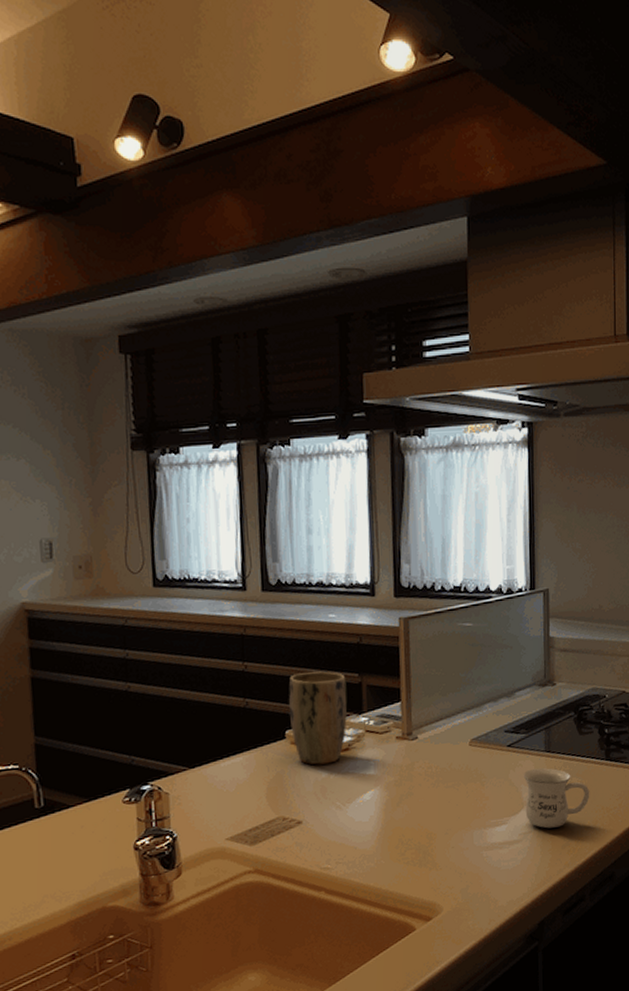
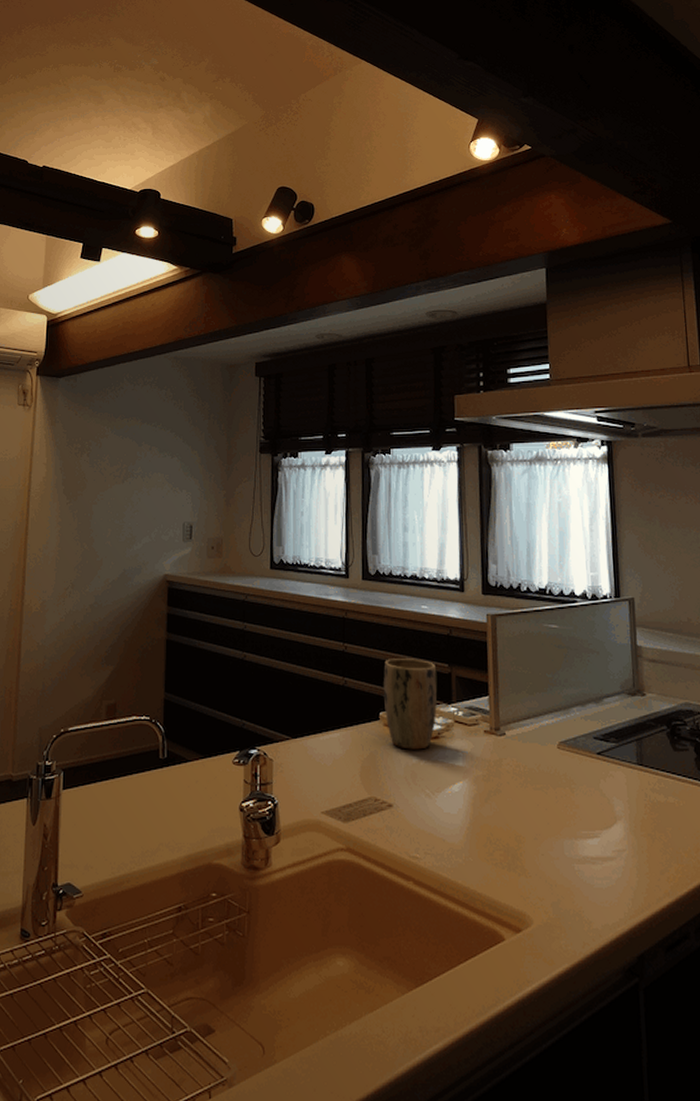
mug: present [523,768,590,829] -> none [614,781,689,849]

